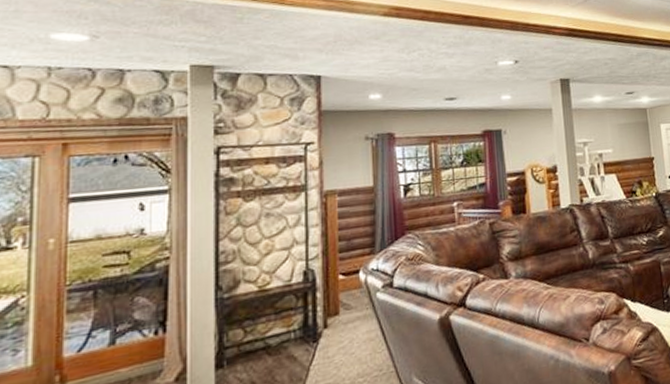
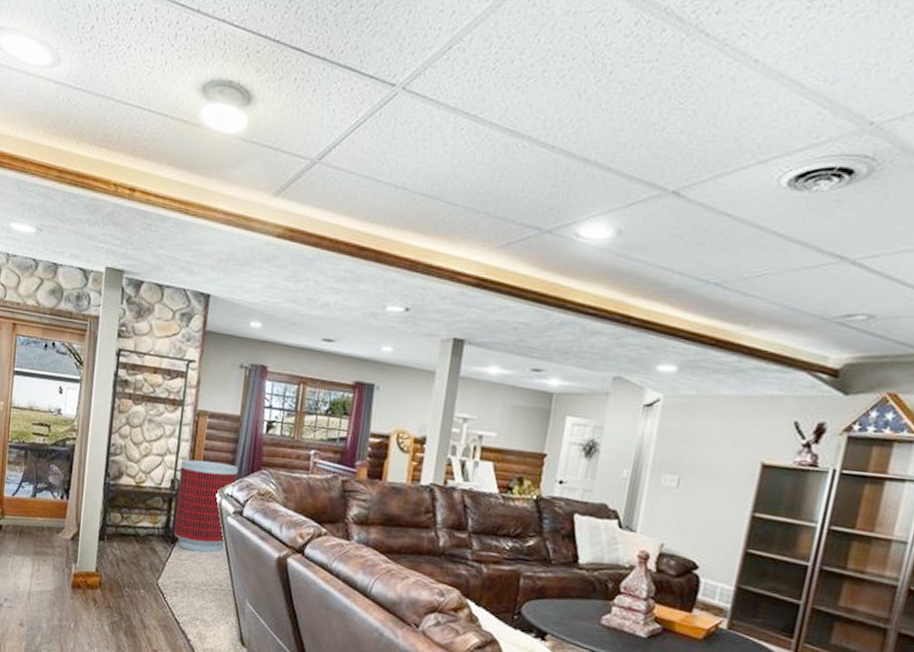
trash can: none [313,237,381,344] -> present [174,459,238,553]

